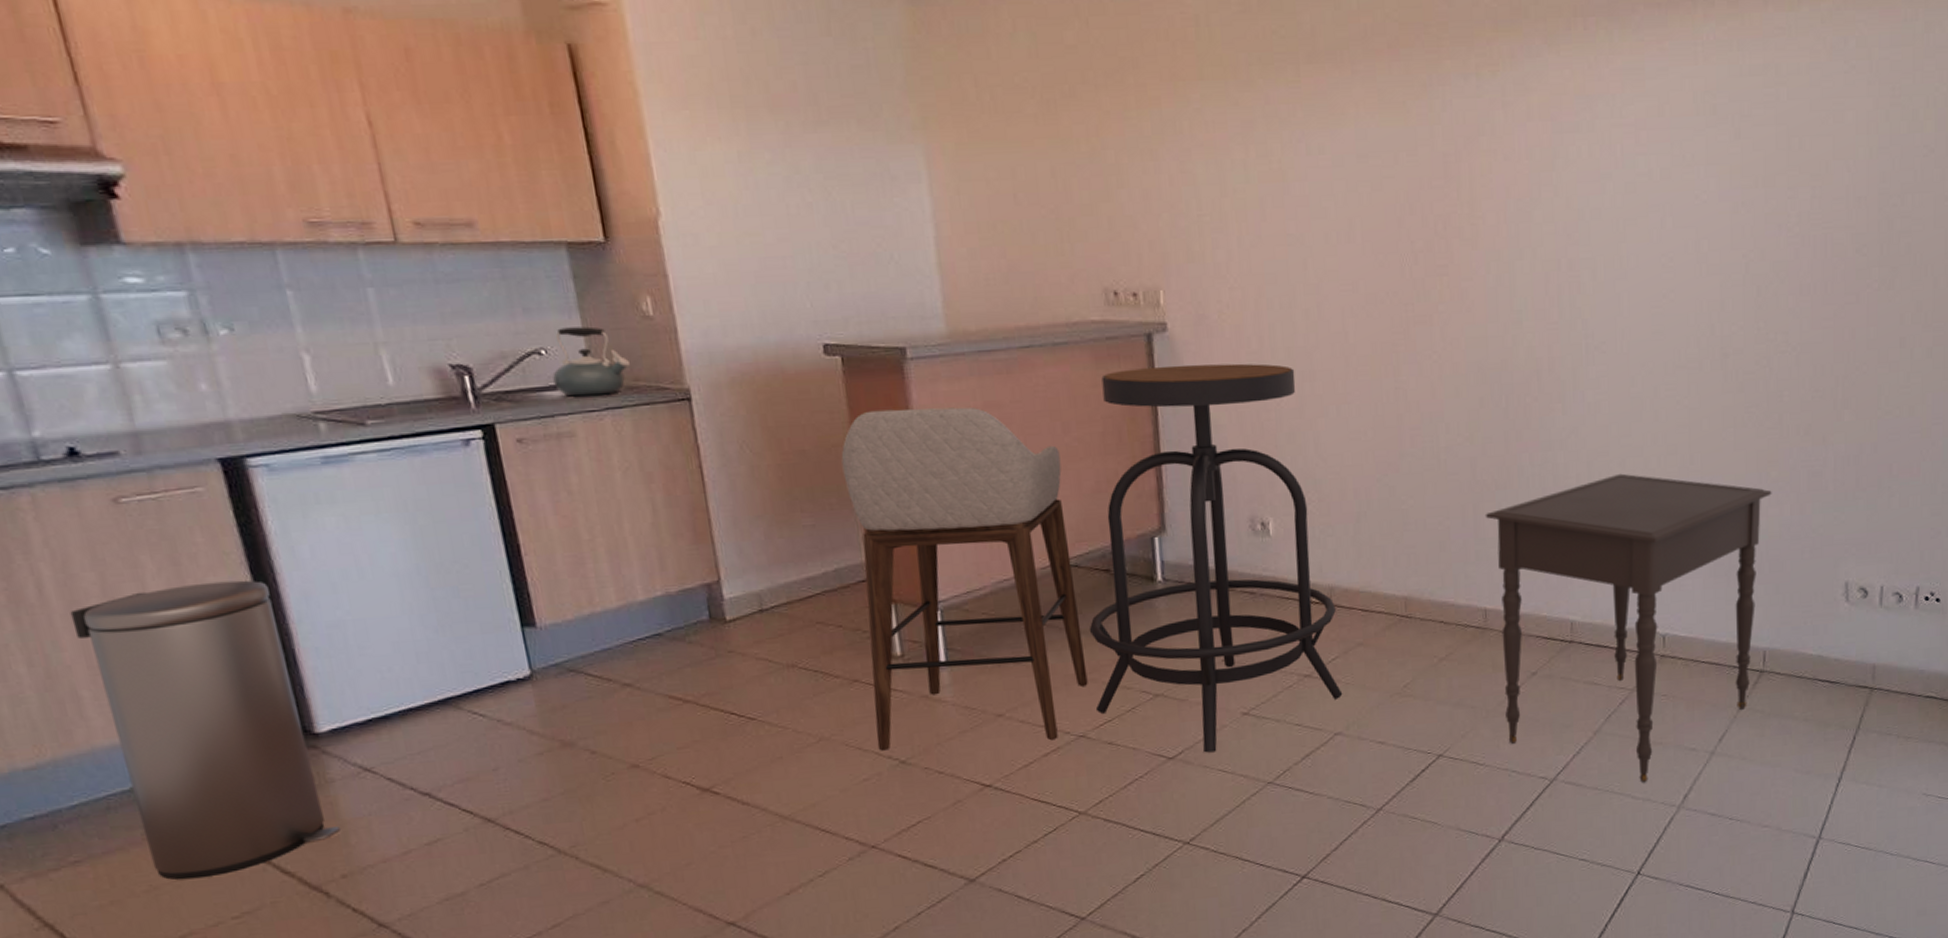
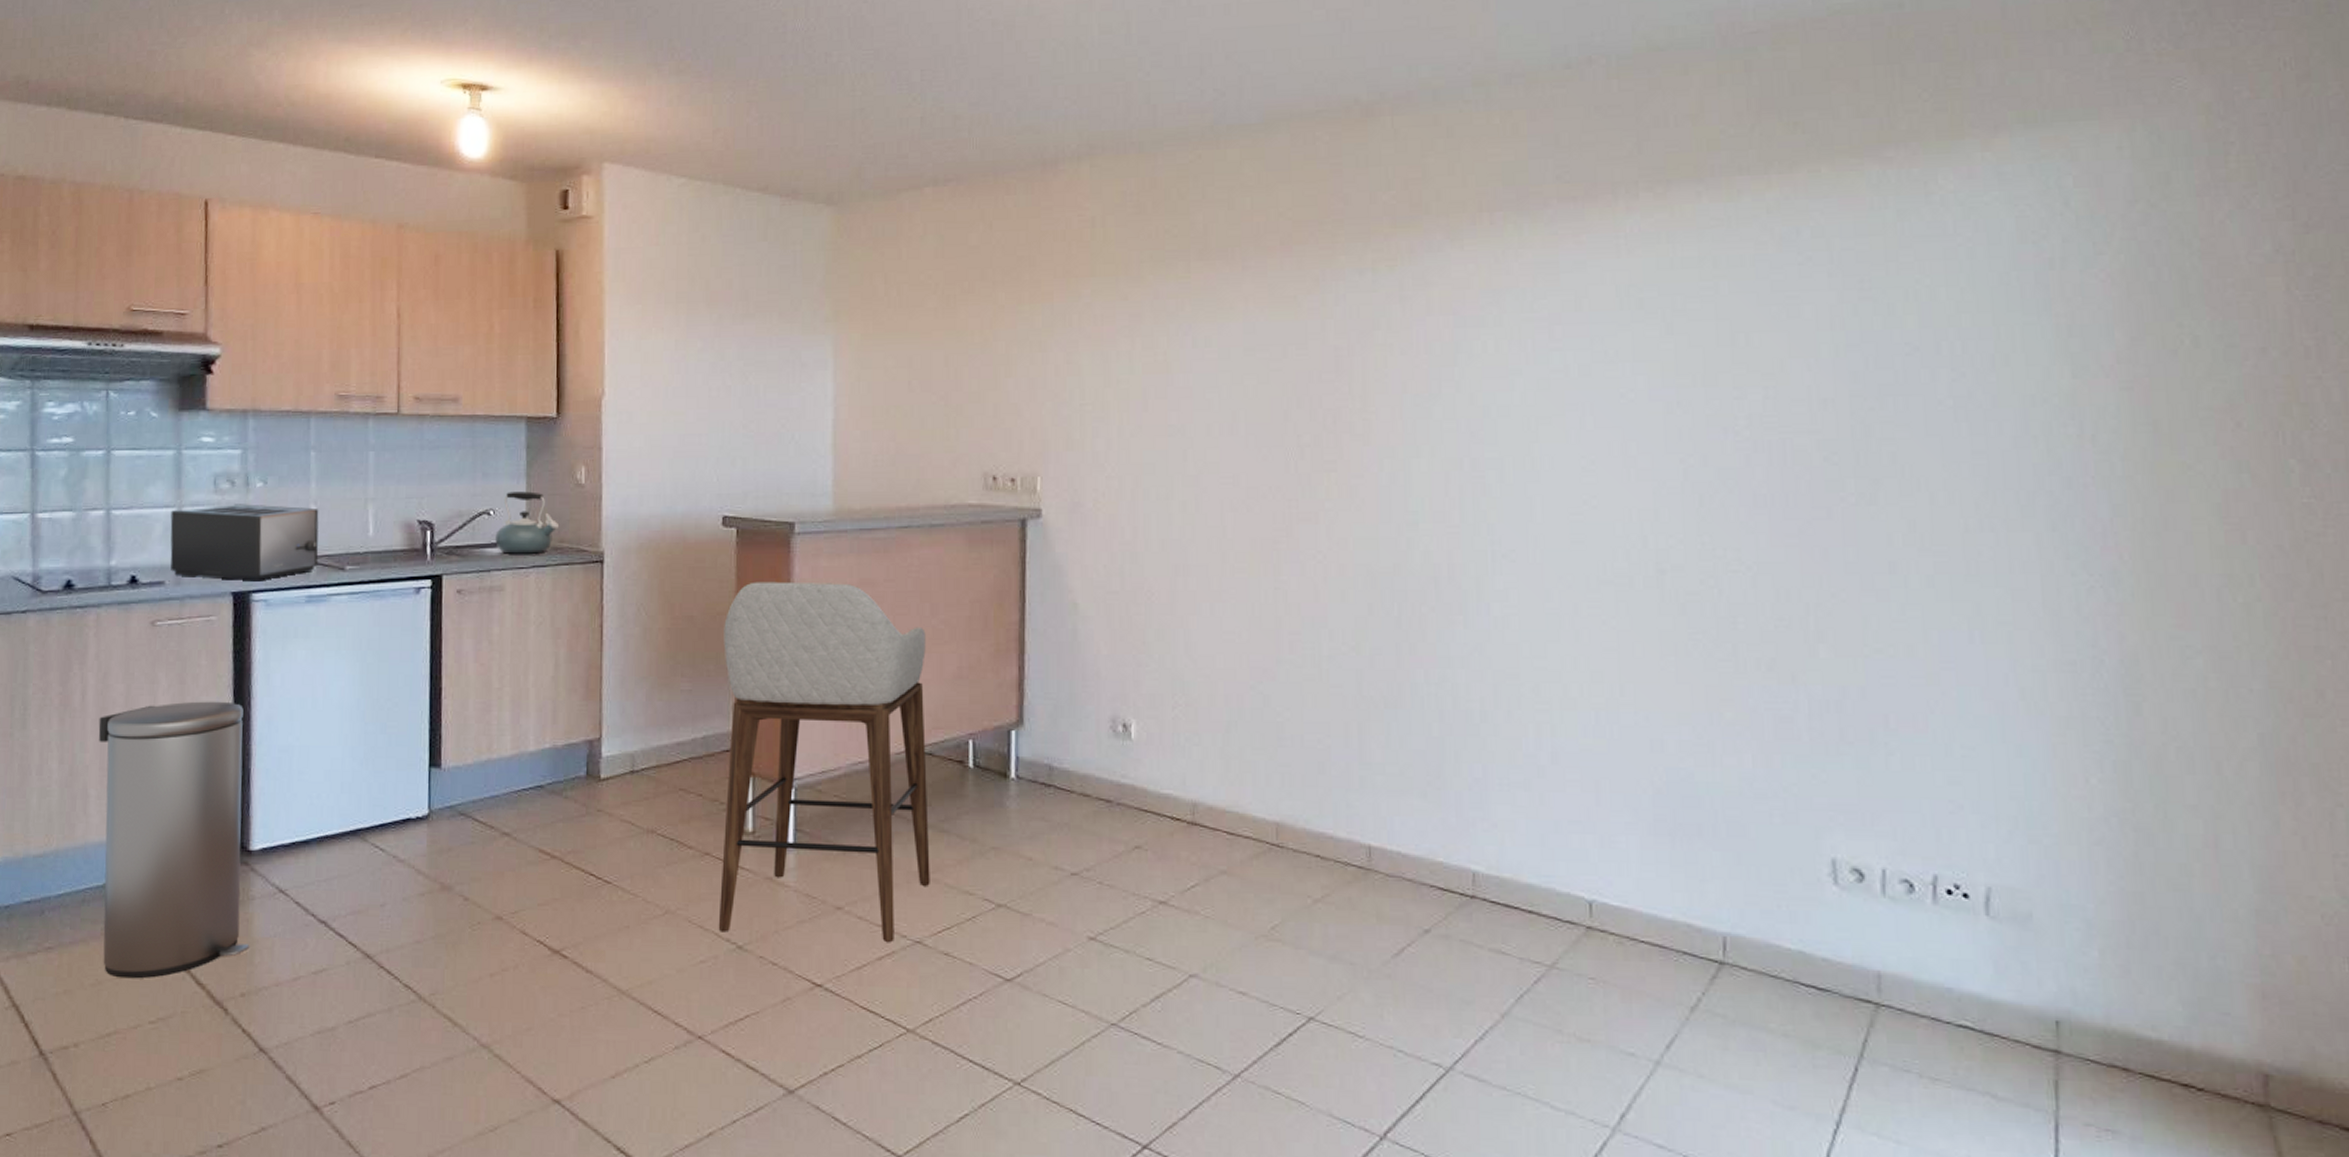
toaster: none [104,355,329,445] -> present [170,504,319,582]
bar stool: present [1089,363,1343,753] -> none [936,552,1201,979]
side table: present [1485,473,1772,783] -> none [1371,700,1727,1090]

